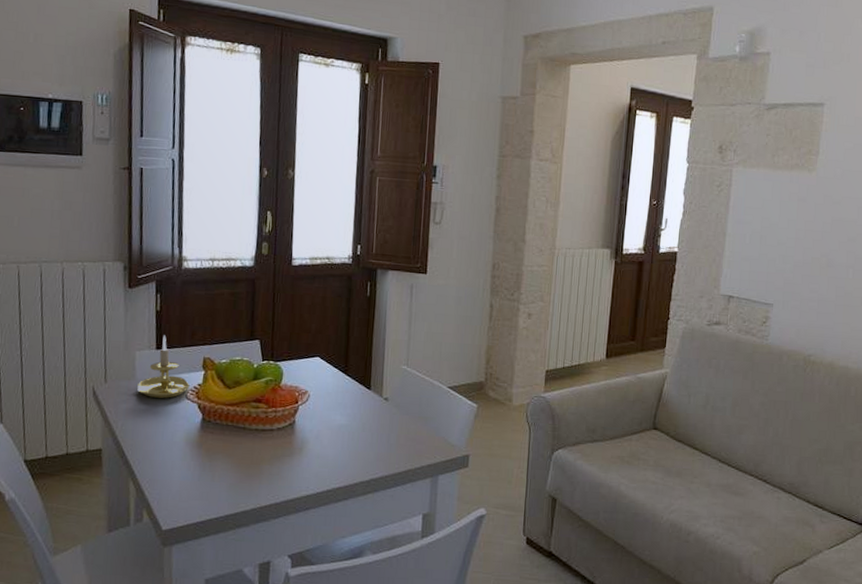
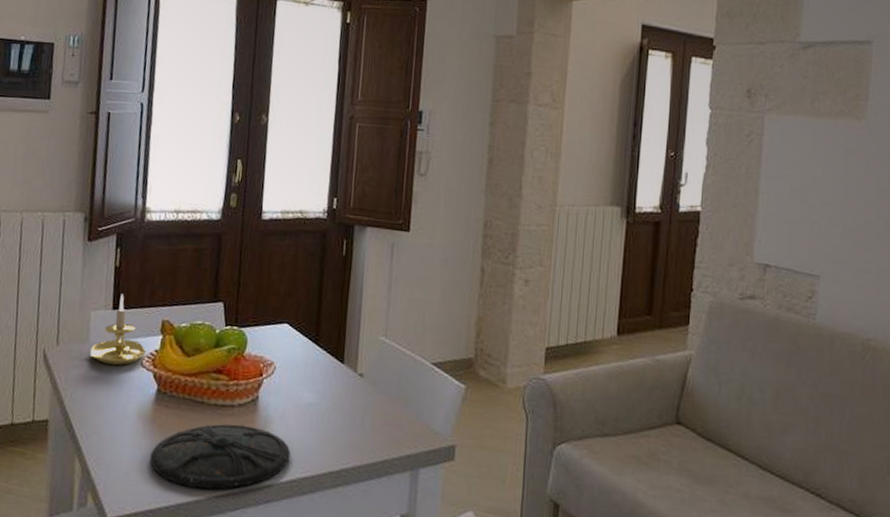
plate: none [199,445,326,502] -> present [150,424,291,490]

